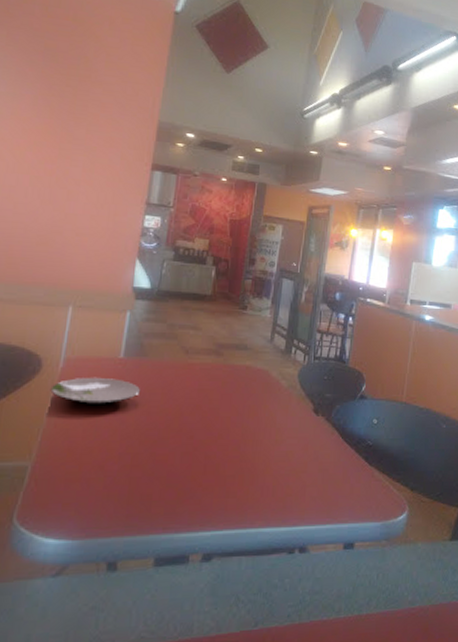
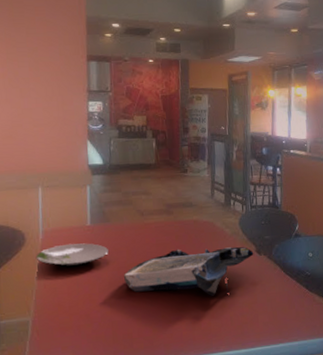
food tray: none [152,397,310,460] -> present [123,246,254,297]

